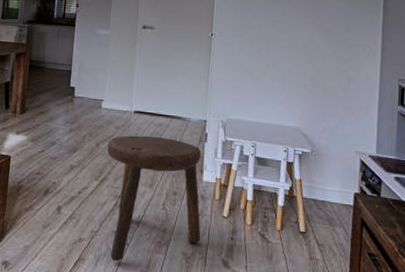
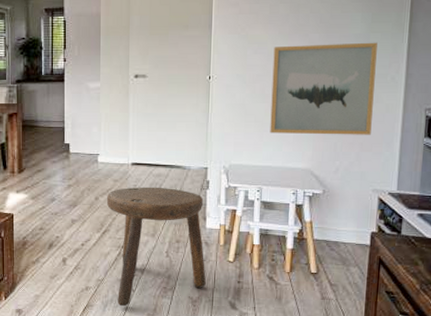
wall art: none [264,12,358,100] -> present [270,42,377,135]

